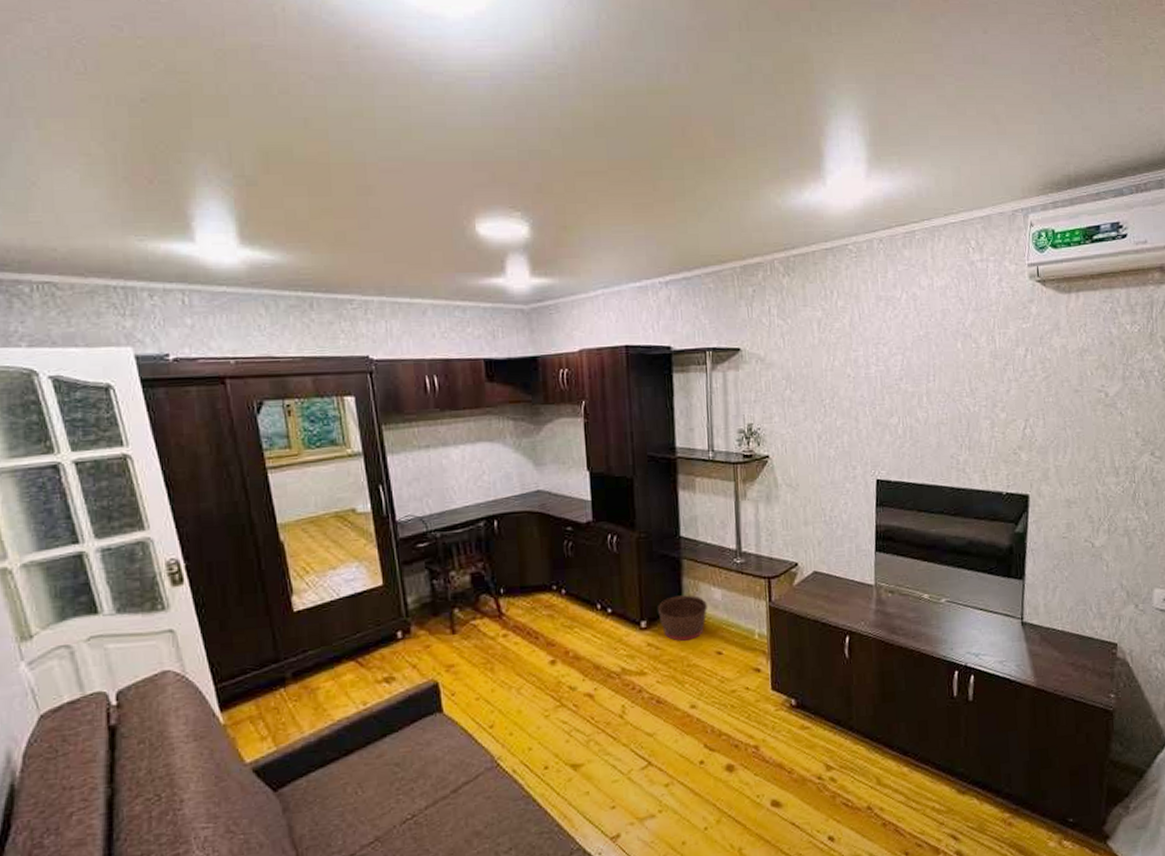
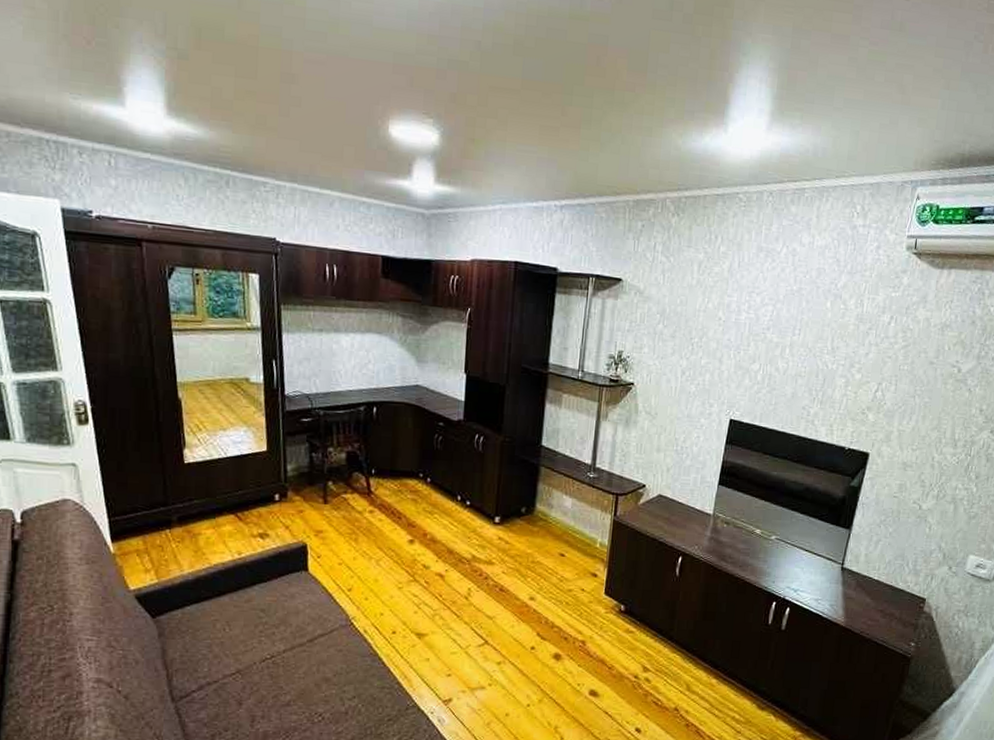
basket: present [658,595,707,641] -> none [512,498,557,540]

